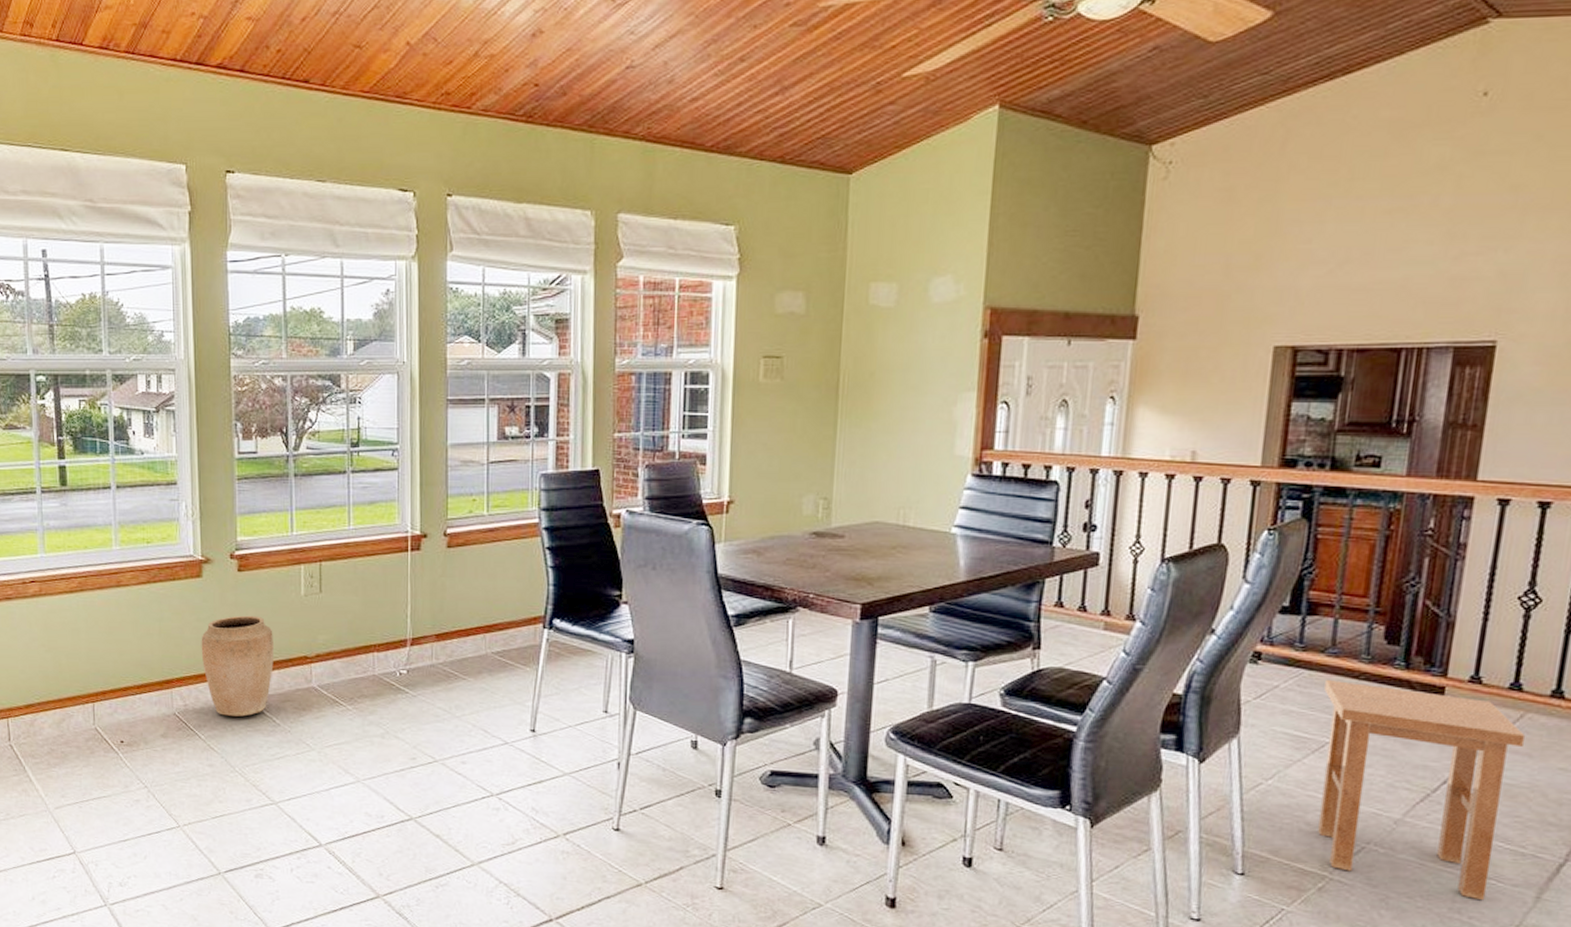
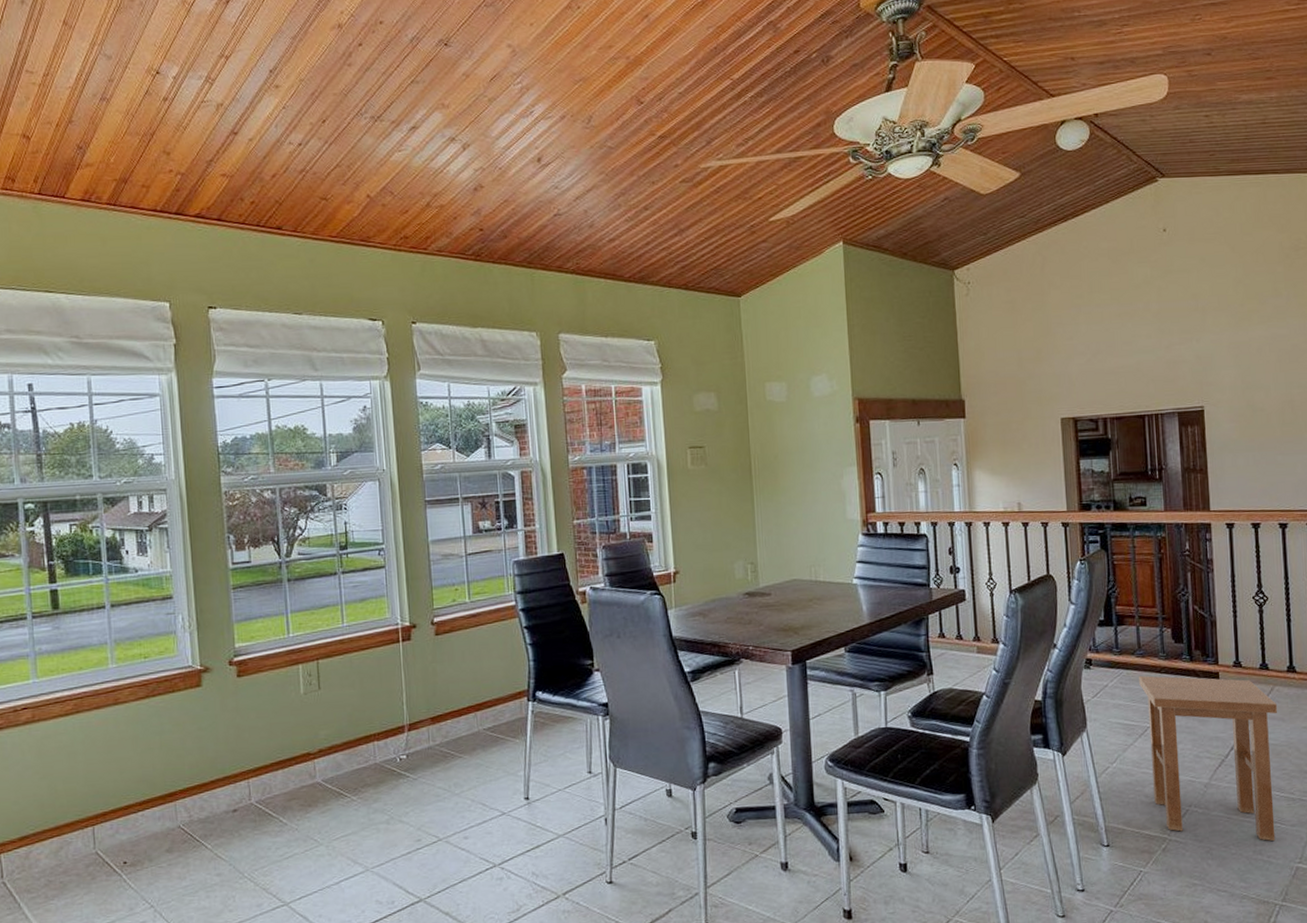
vase: present [201,615,274,717] -> none [203,718,277,822]

